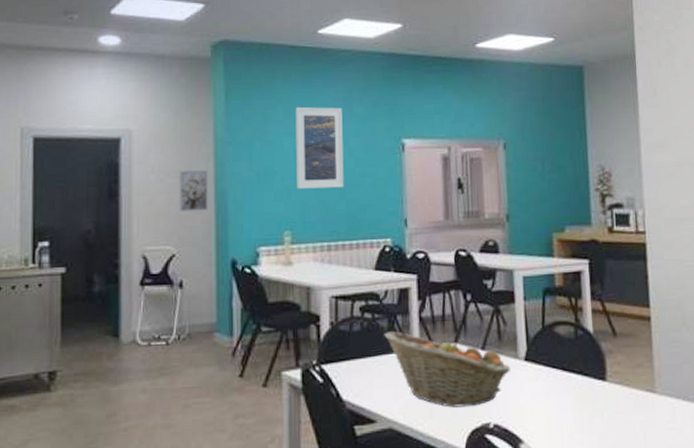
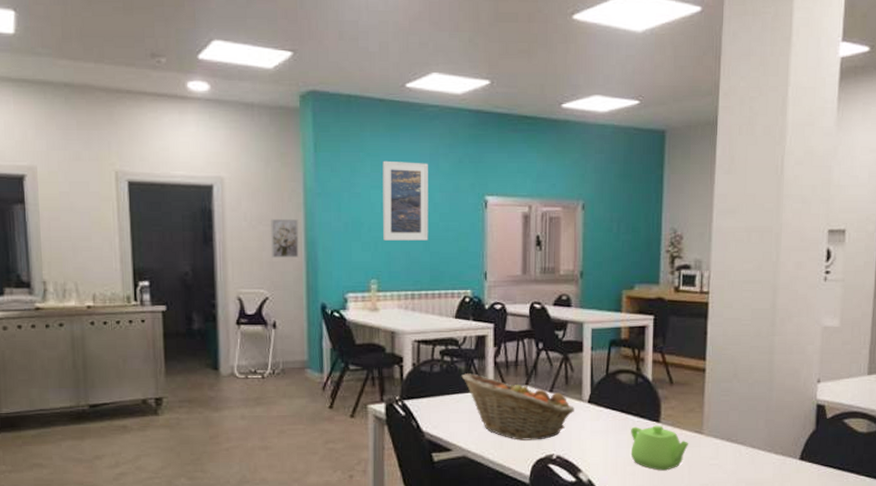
teapot: none [575,384,642,438] -> present [630,425,689,471]

